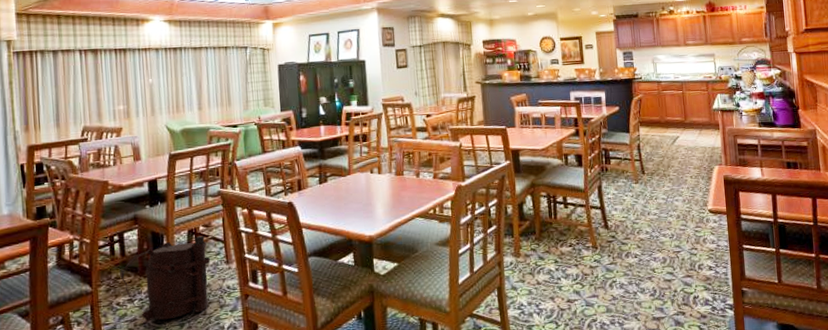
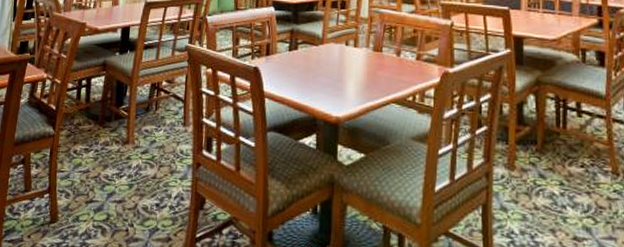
backpack: present [120,235,211,322] -> none [81,91,169,177]

